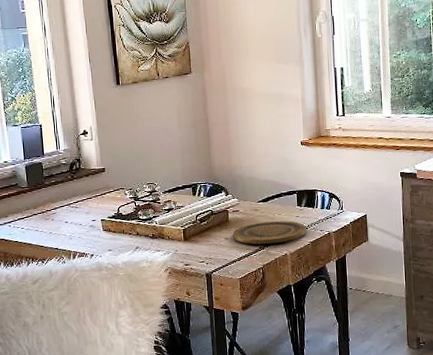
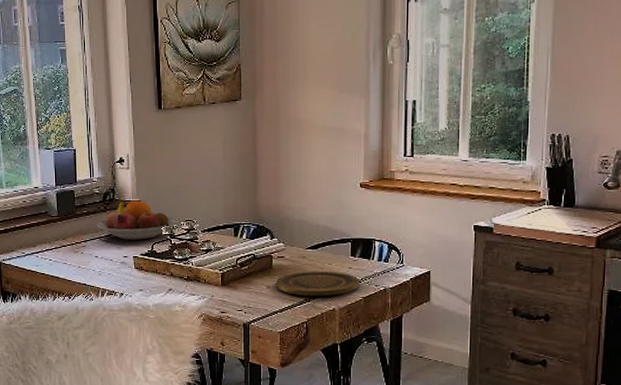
fruit bowl: none [65,168,140,205] -> present [97,200,177,240]

